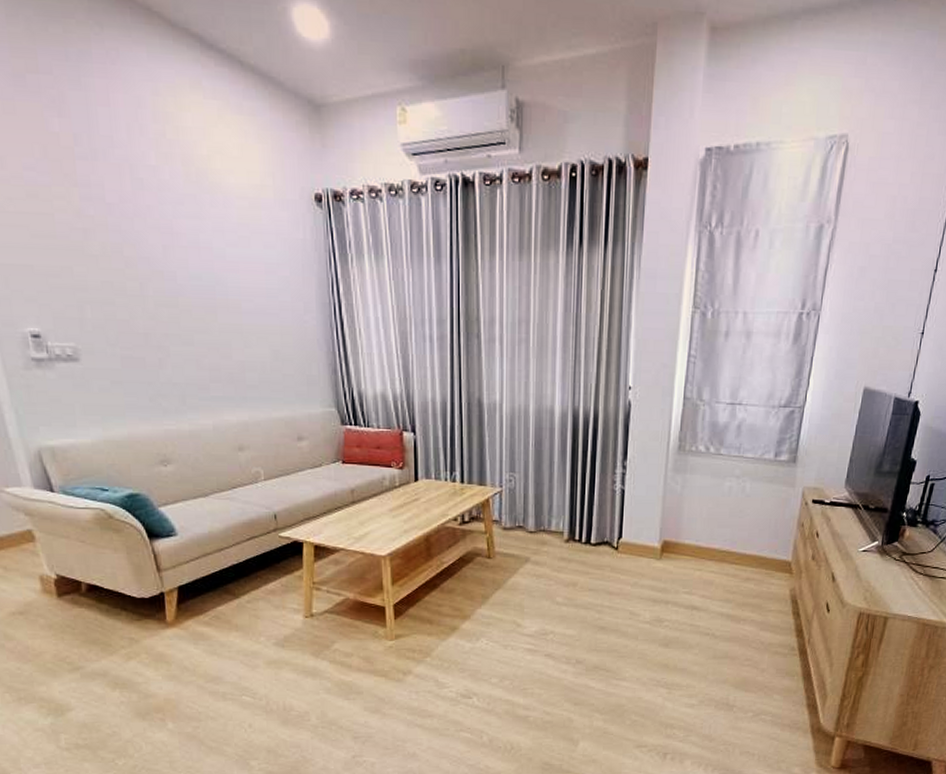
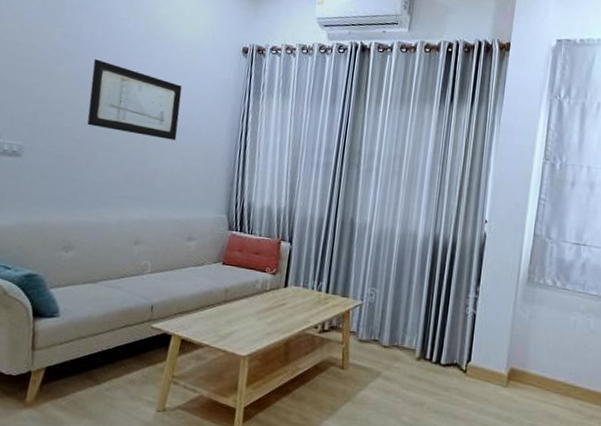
wall art: none [131,227,258,324] -> present [87,59,182,140]

